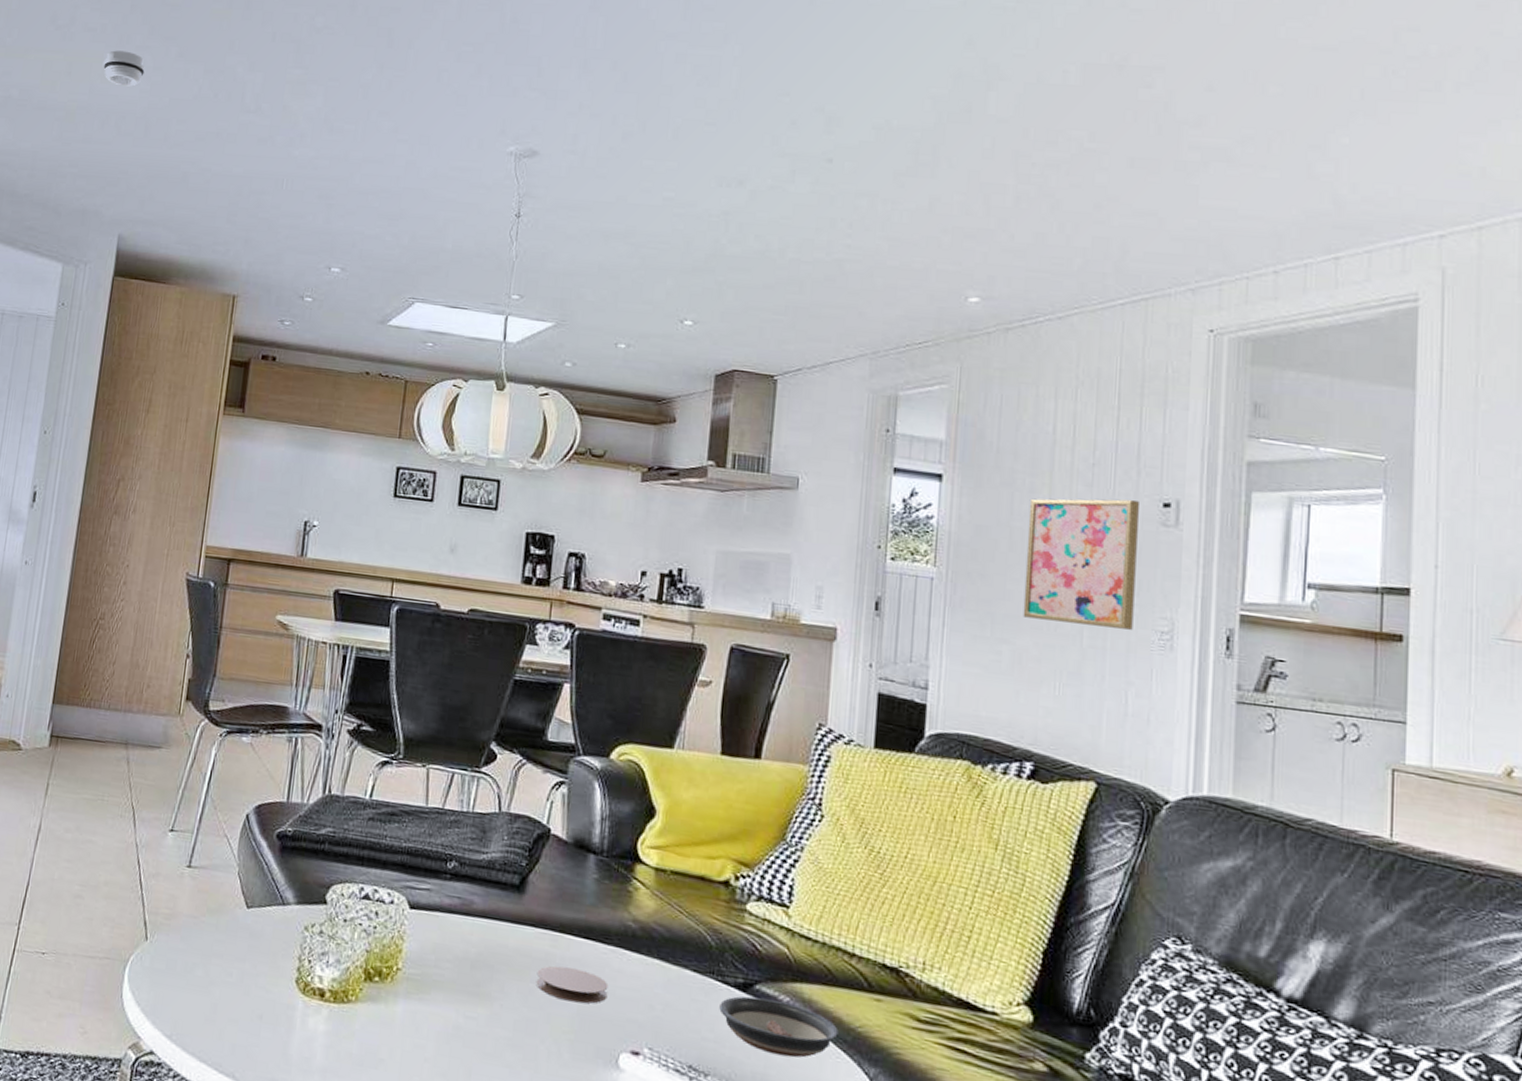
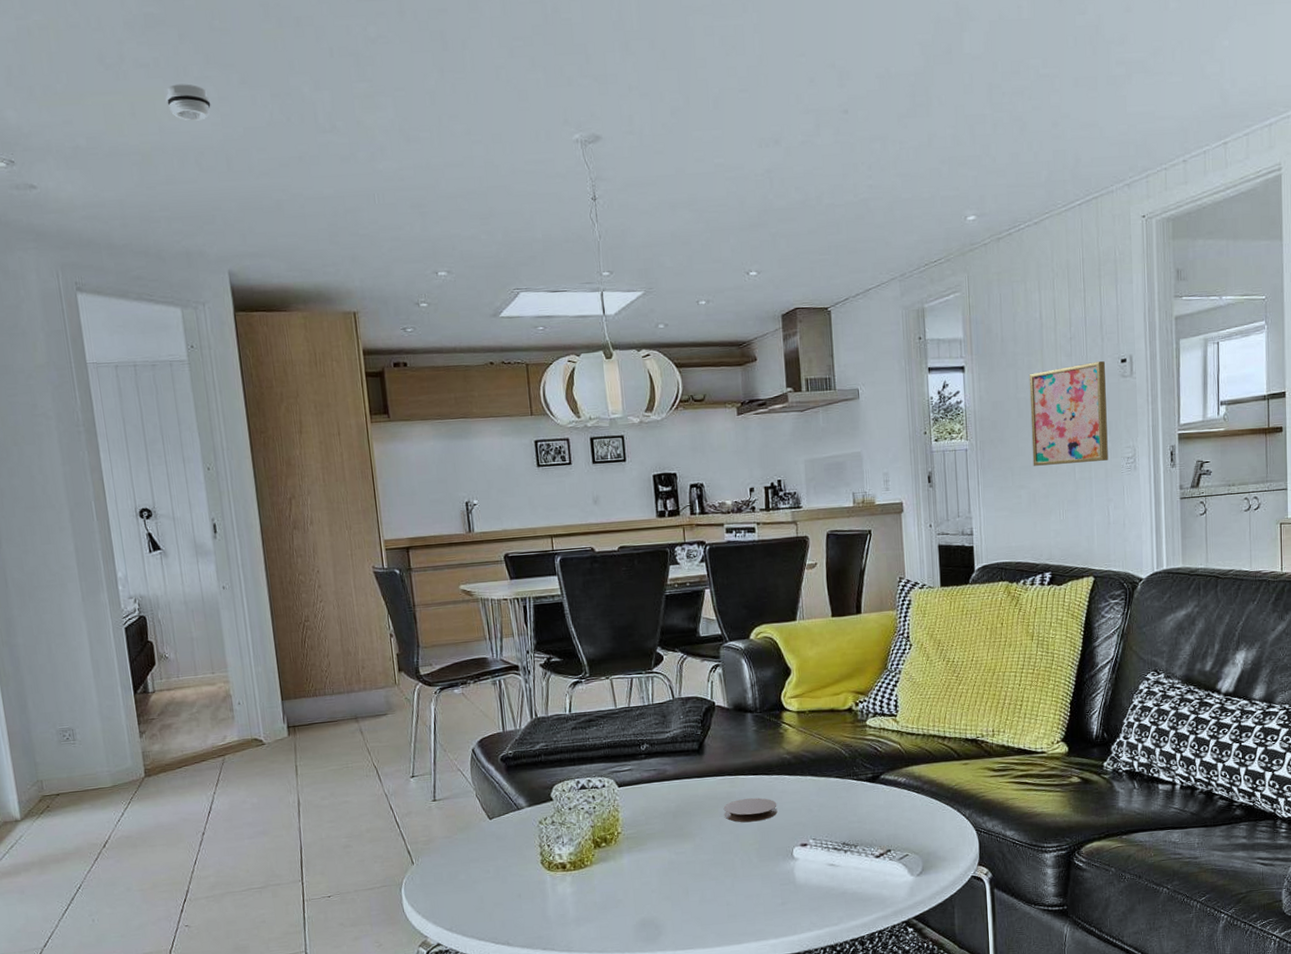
saucer: present [719,996,839,1058] -> none [858,782,942,820]

